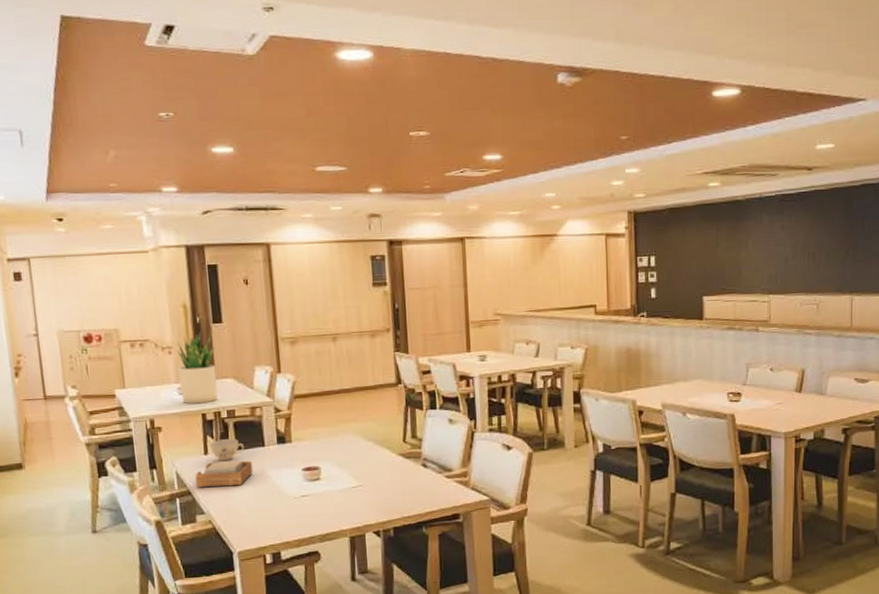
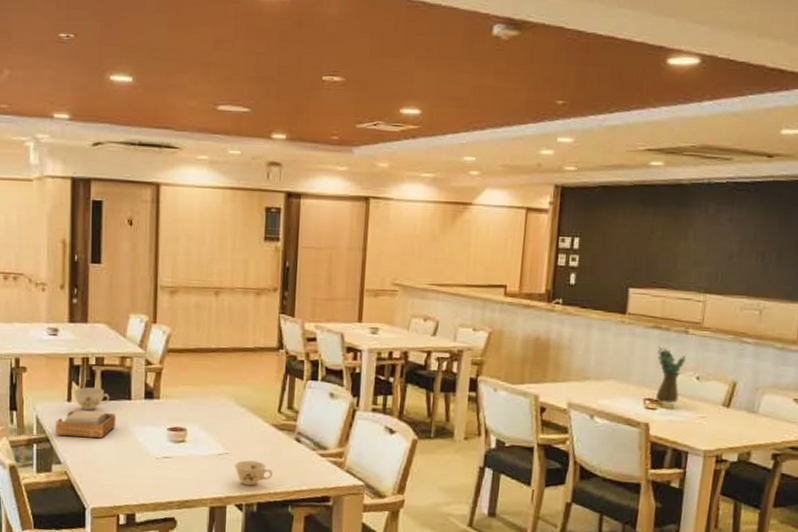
planter: present [176,331,218,404] -> none [50,271,90,347]
teacup: none [369,489,404,513] -> present [235,460,272,486]
vase: none [734,344,760,401] -> present [655,346,686,410]

